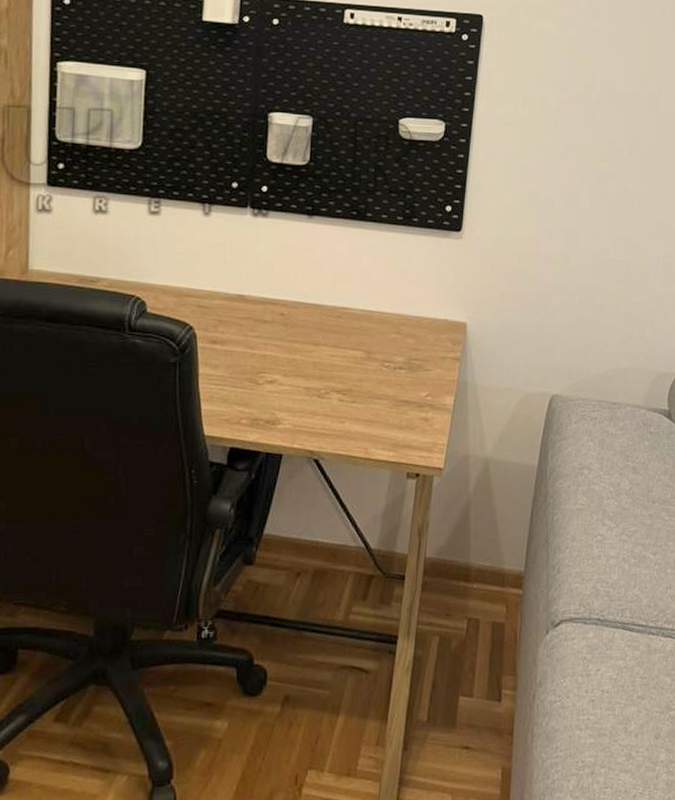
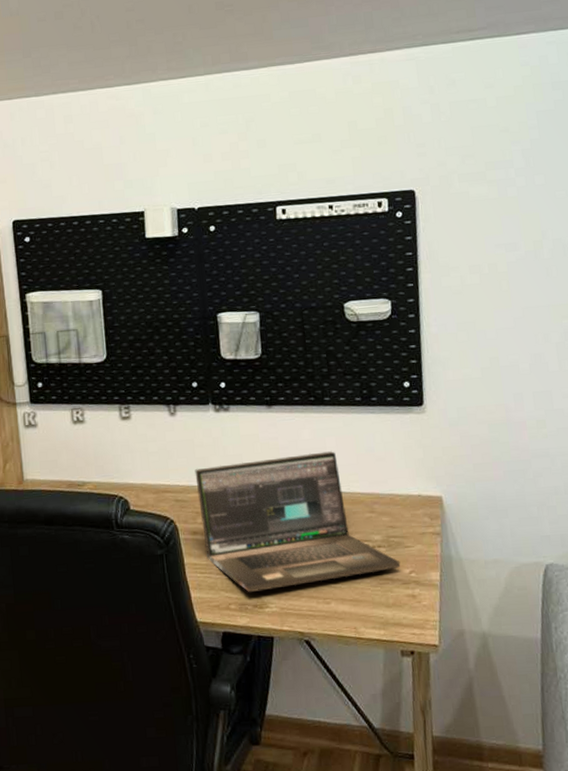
laptop: none [222,268,418,408] -> present [194,451,401,593]

